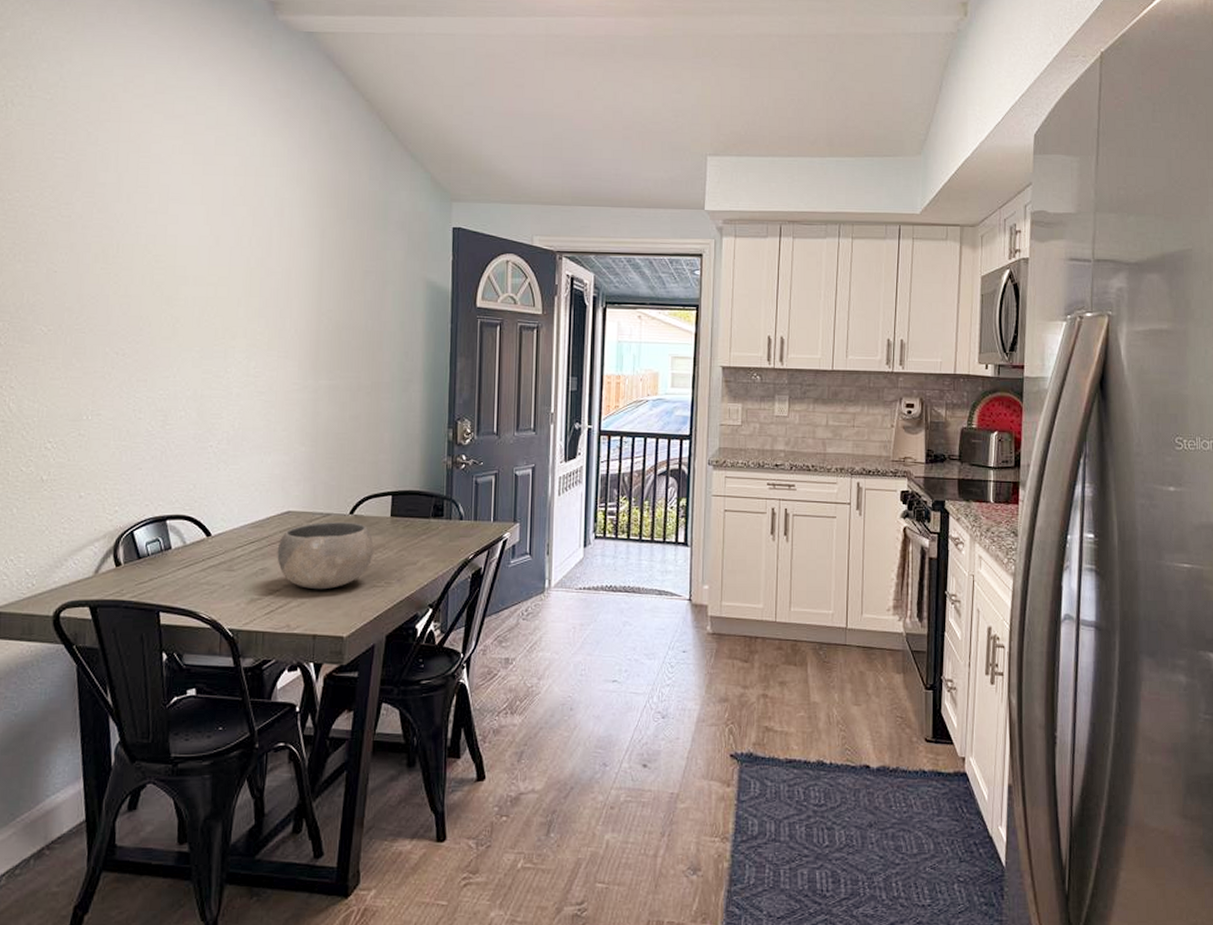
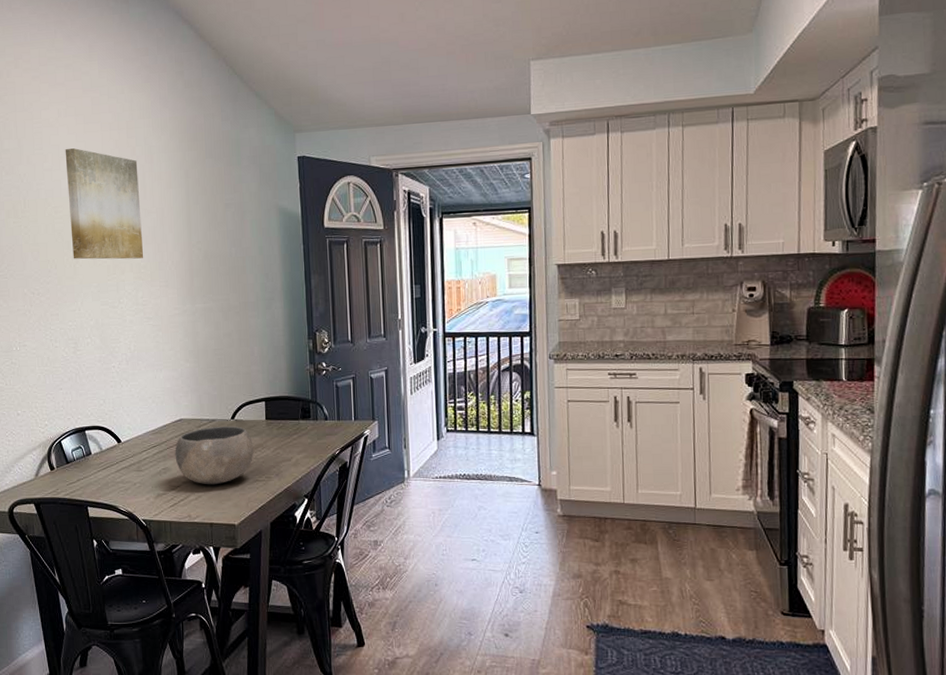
wall art: none [173,191,265,323] -> present [65,148,144,260]

